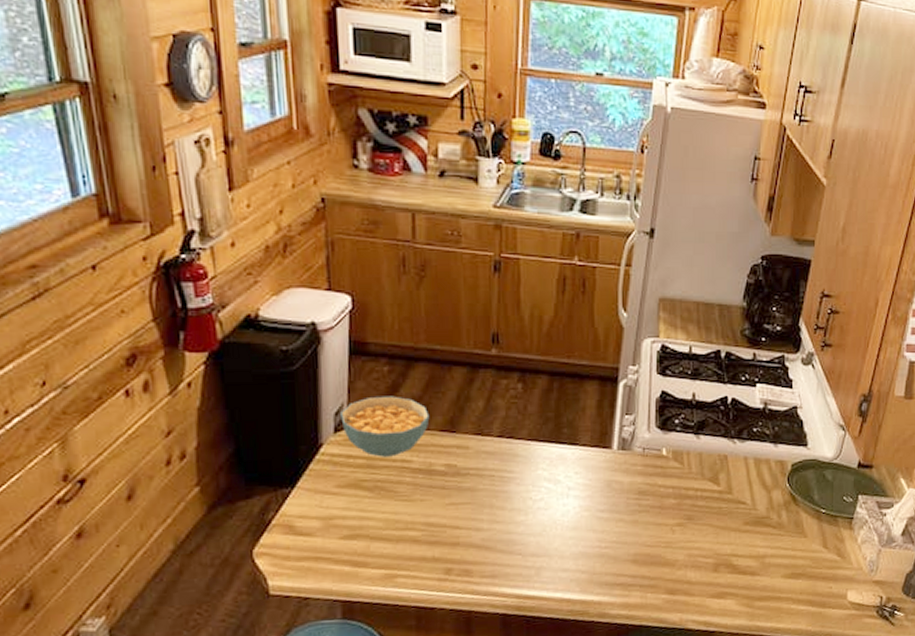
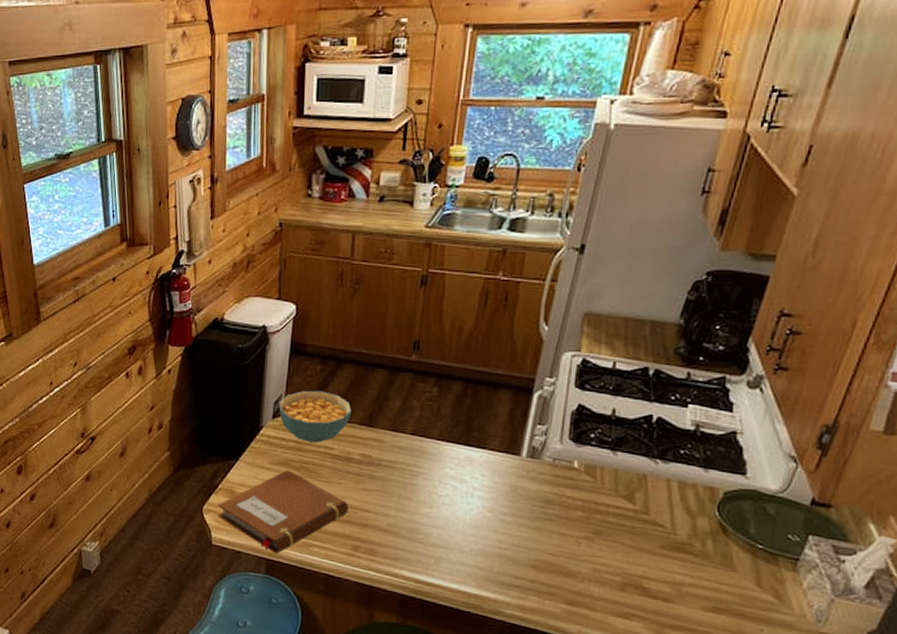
notebook: none [273,492,436,593] -> present [217,470,349,554]

